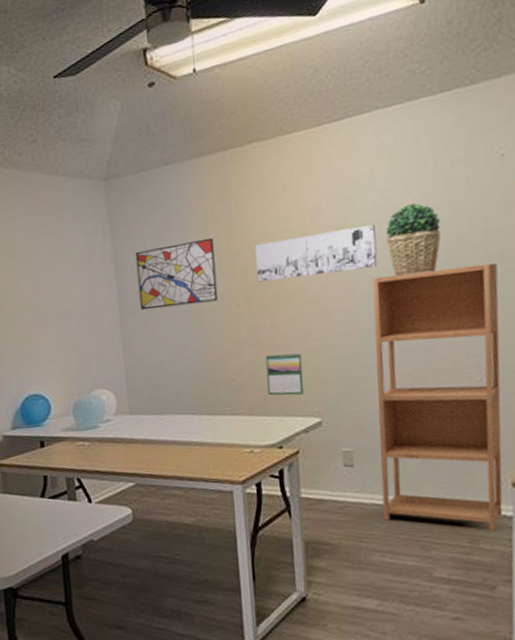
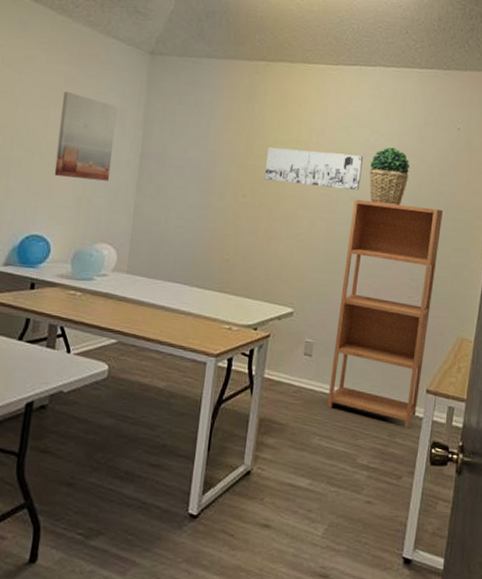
wall art: none [28,244,92,332] -> present [54,91,118,181]
wall art: present [135,237,218,311] -> none [158,125,234,187]
calendar: present [265,352,304,396] -> none [254,244,288,285]

